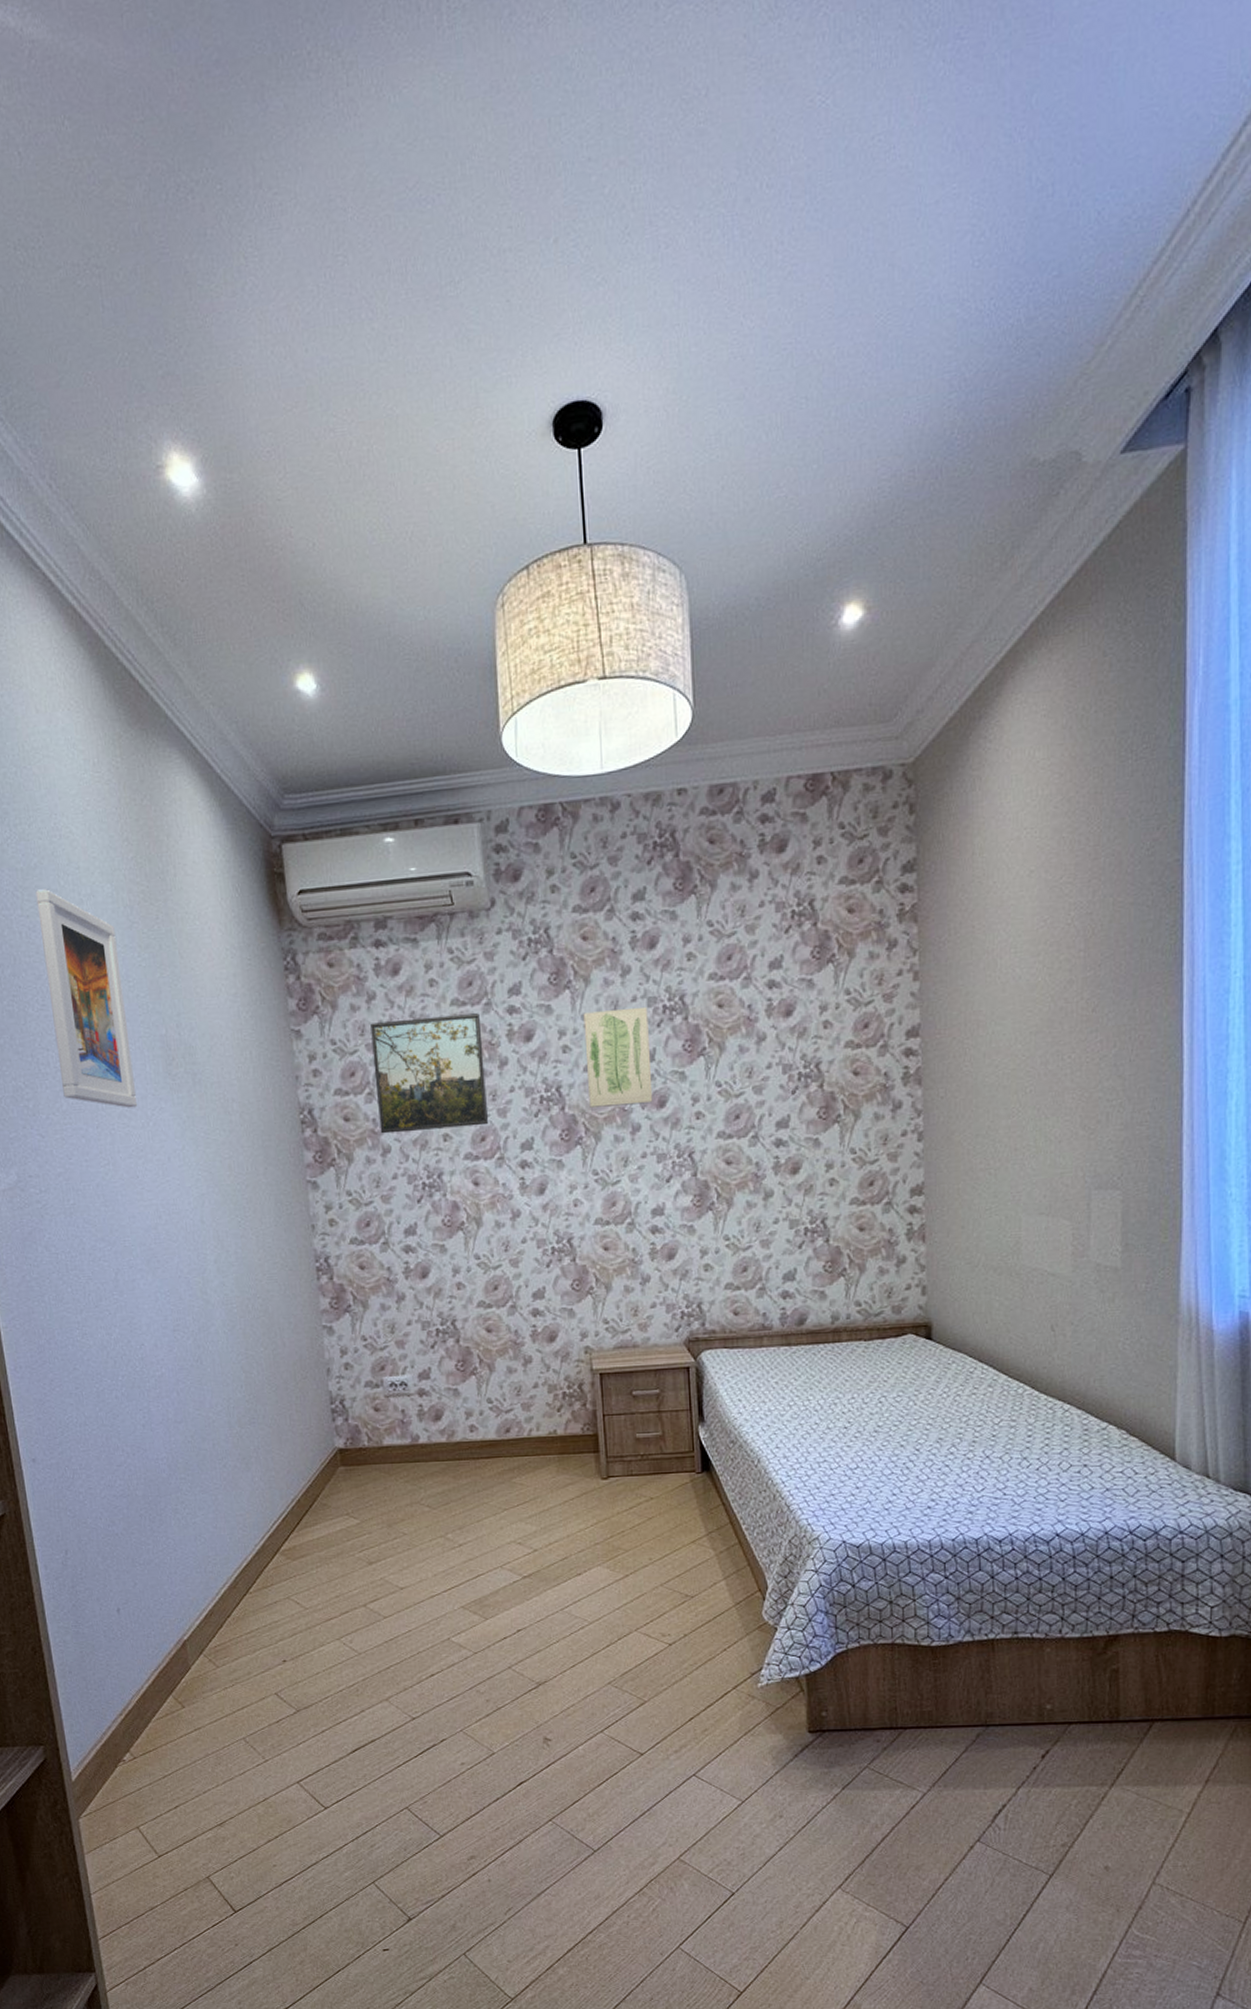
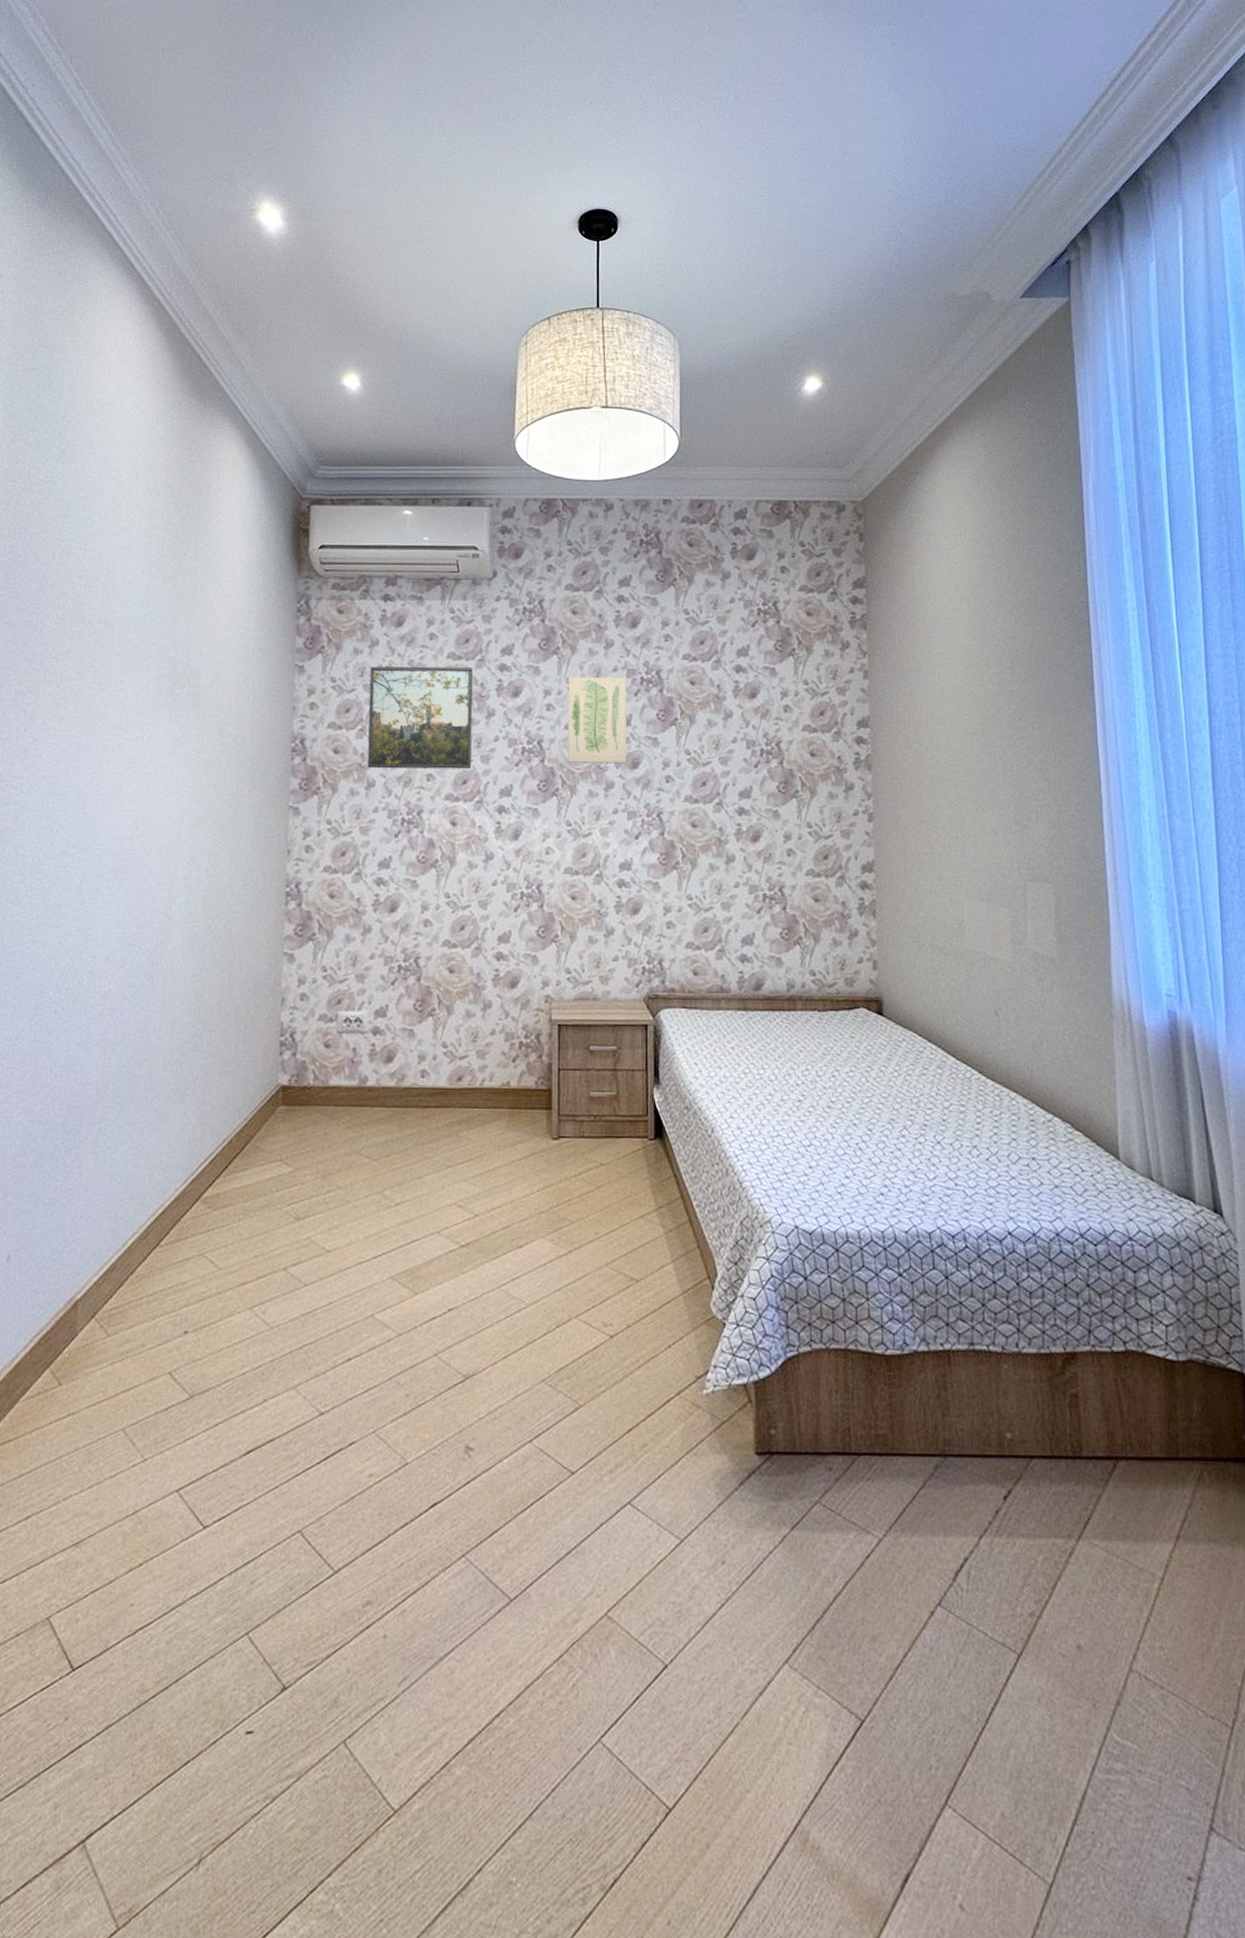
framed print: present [35,889,138,1108] -> none [64,519,144,721]

